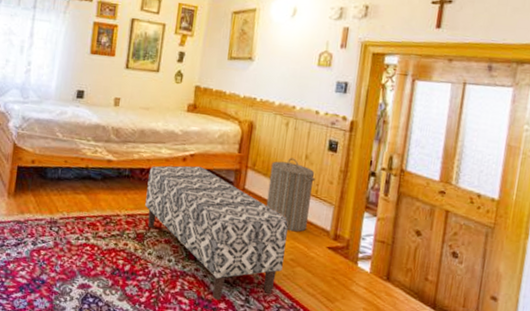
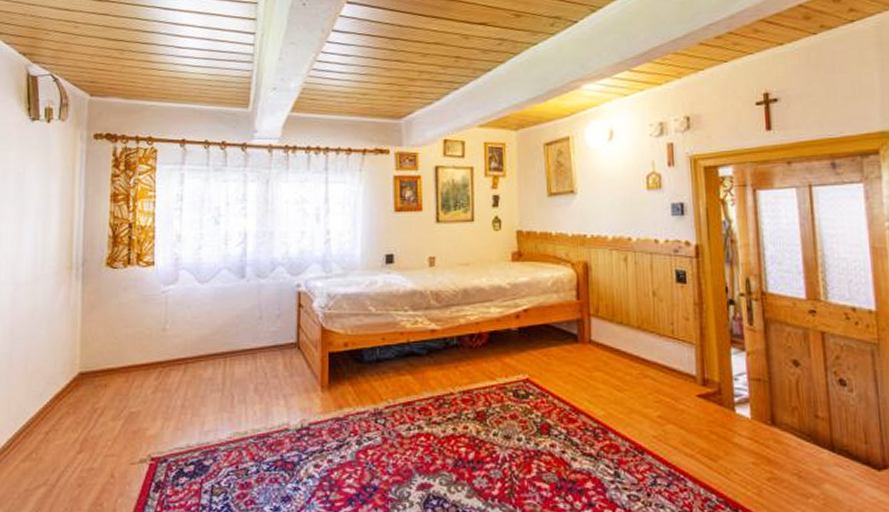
bench: present [145,165,288,301] -> none [480,321,651,480]
laundry hamper: present [266,158,316,232] -> none [616,297,669,383]

